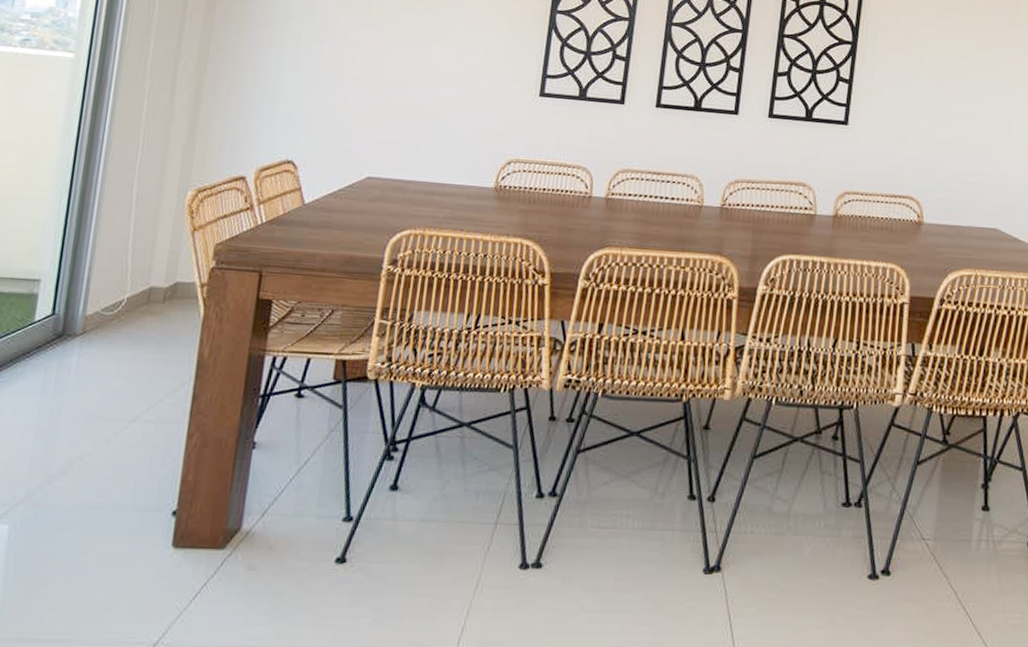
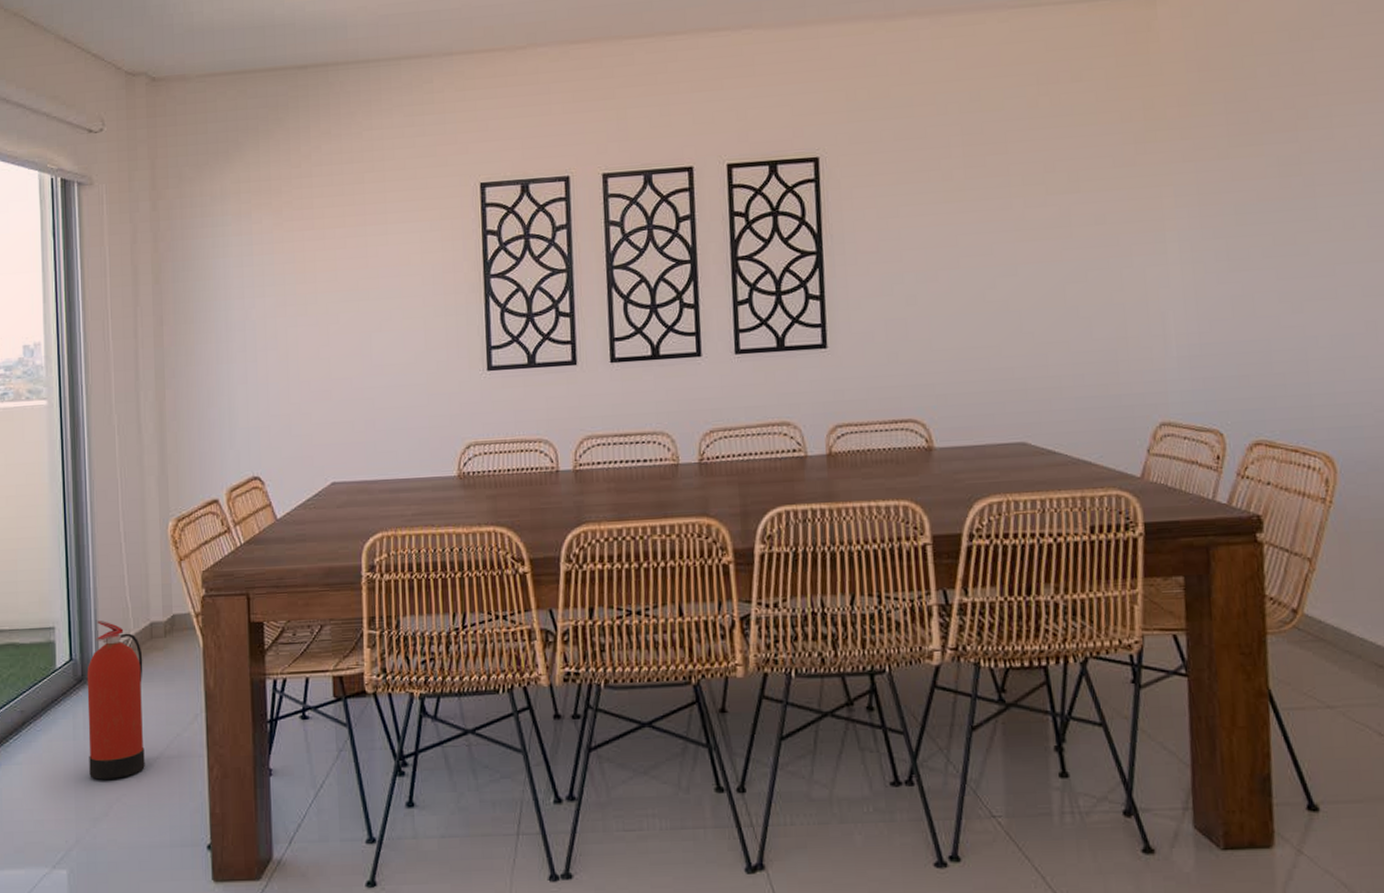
fire extinguisher: none [53,279,136,438] -> present [87,621,145,780]

